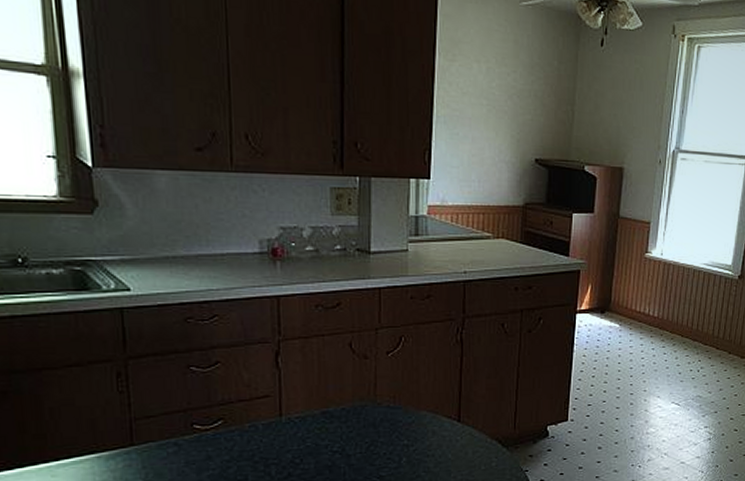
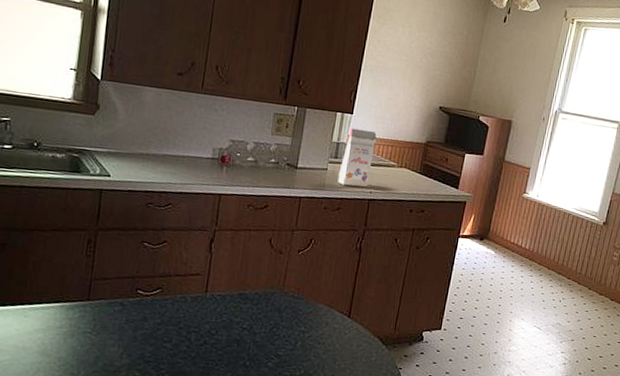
gift box: none [422,196,463,268] -> present [337,128,377,188]

